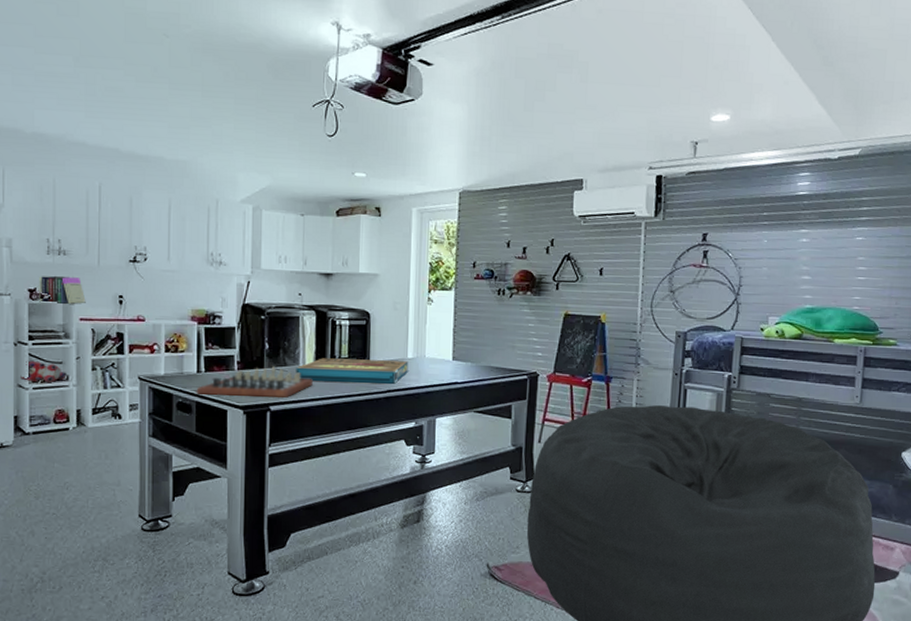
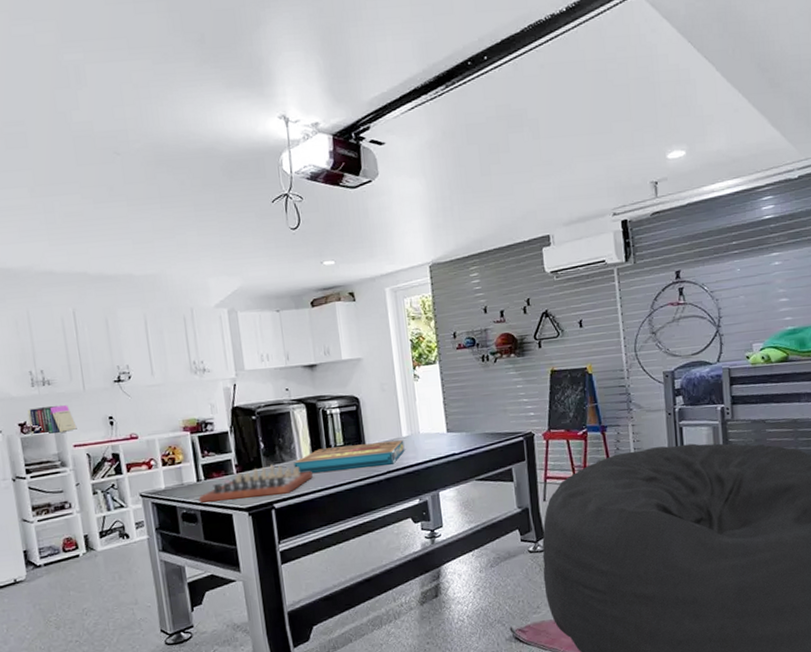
stuffed animal: present [20,360,65,383] -> none [23,493,68,515]

